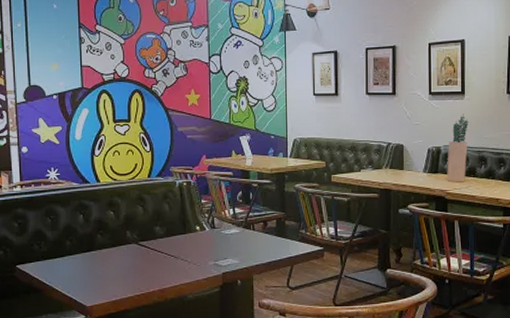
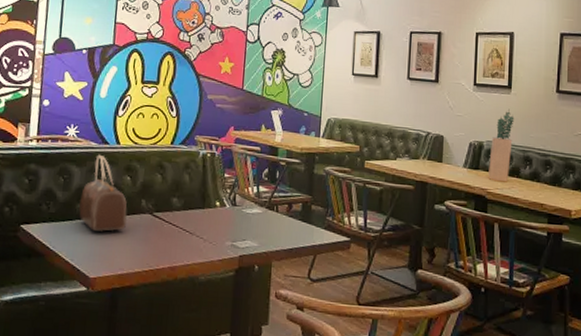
handbag: none [68,193,116,264] -> present [78,154,128,232]

